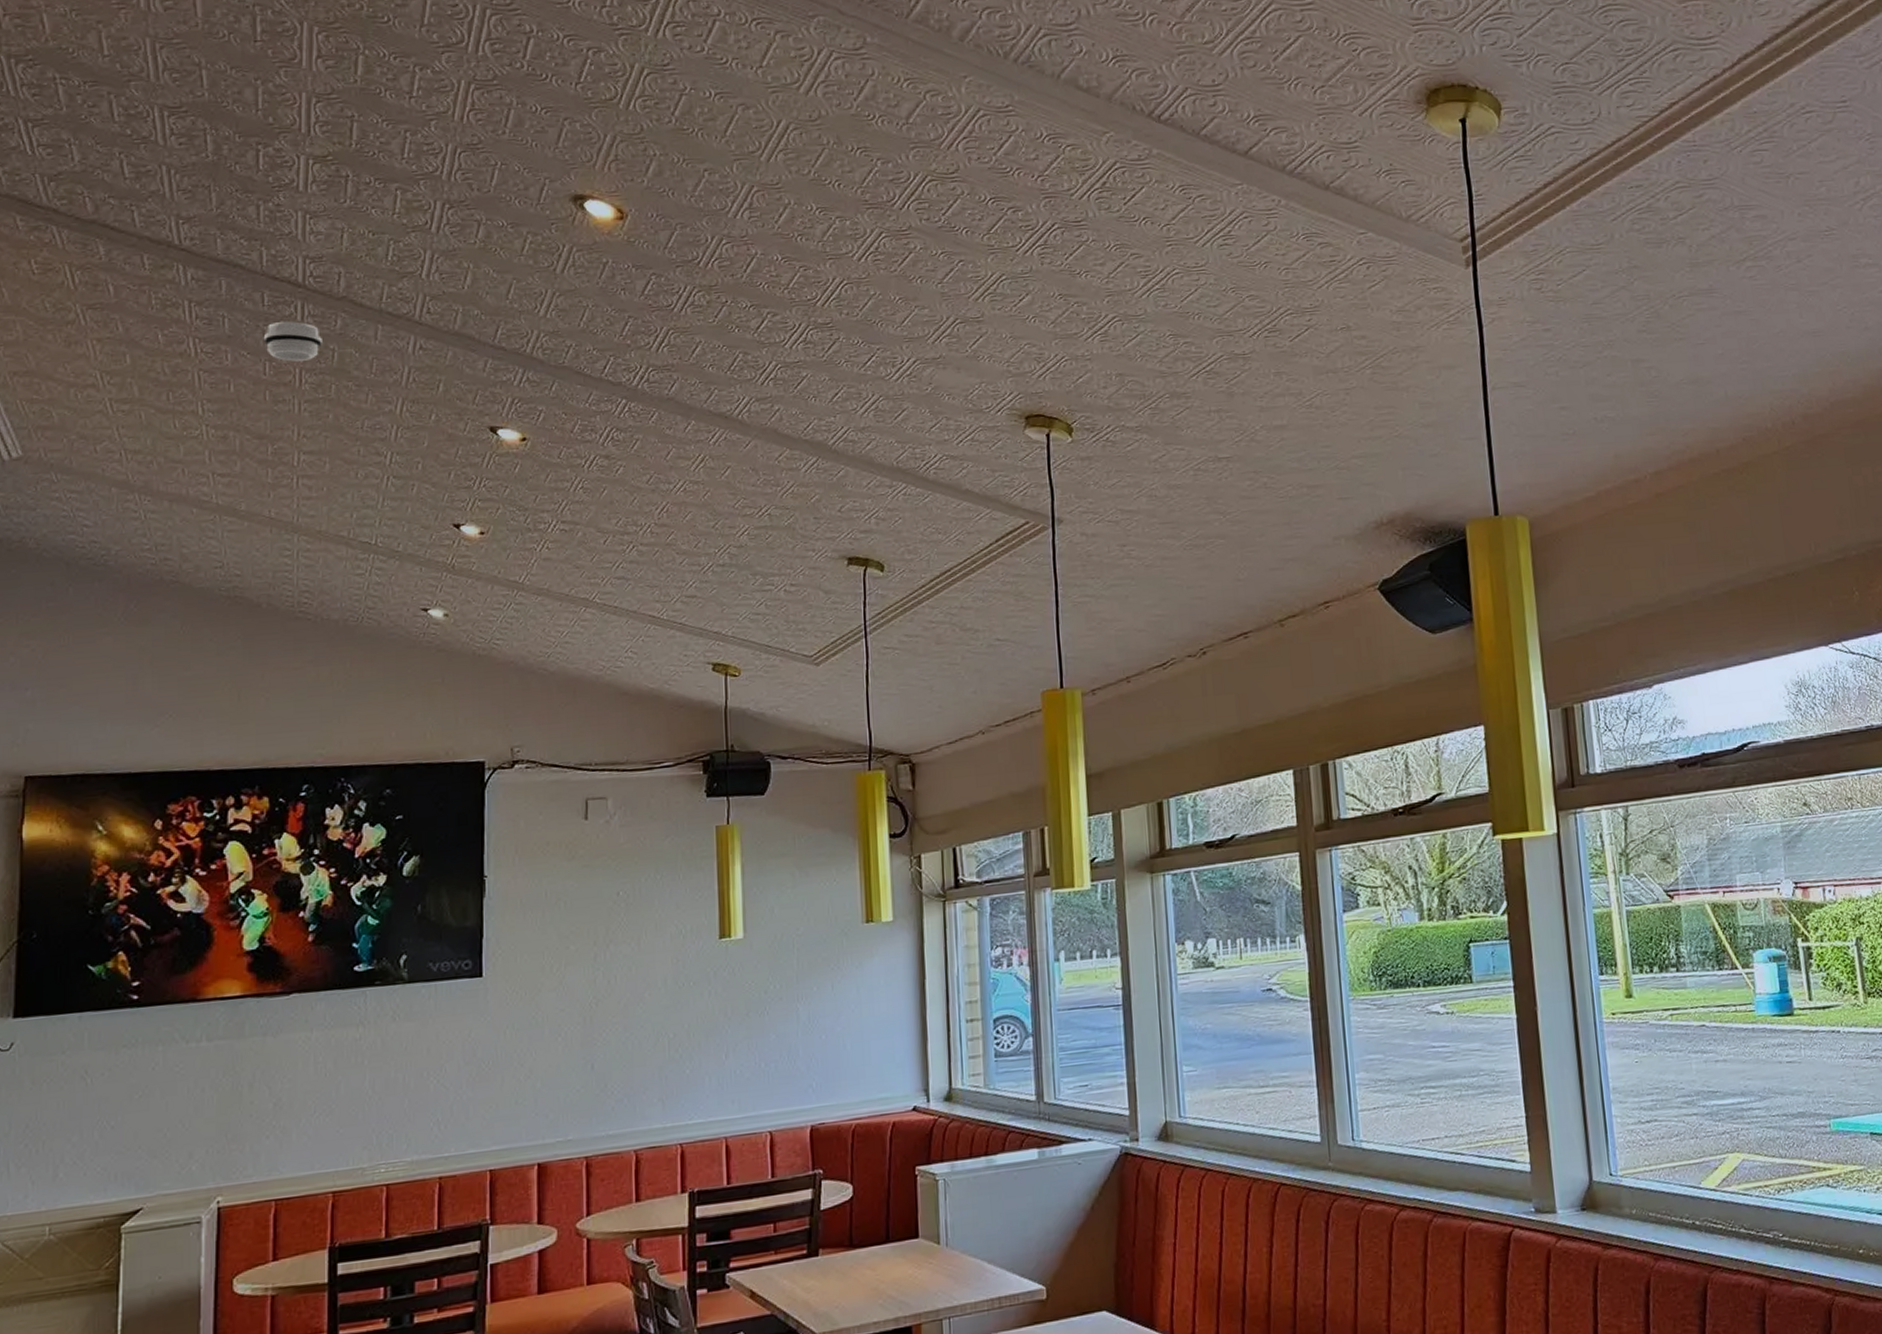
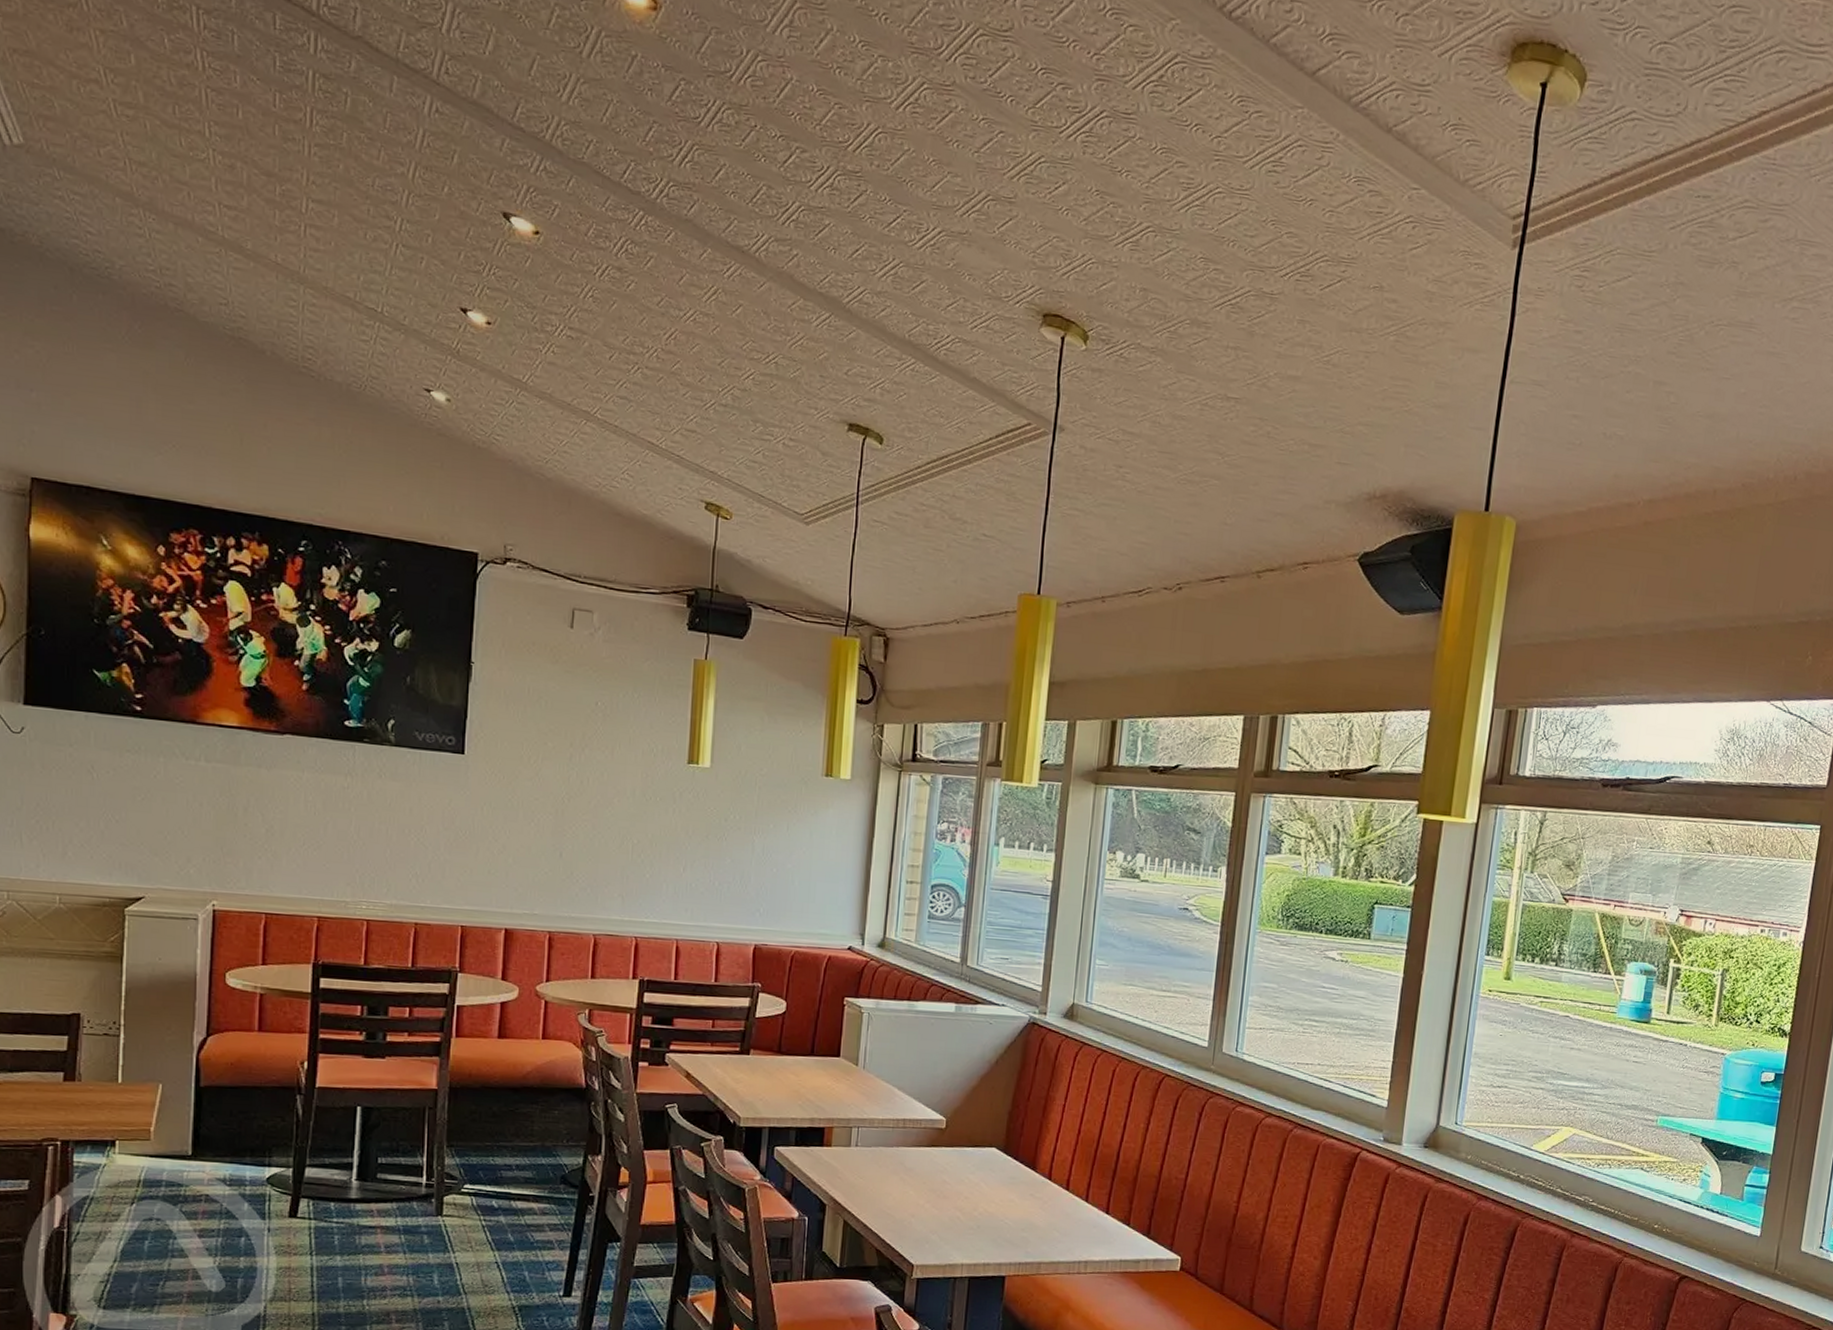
smoke detector: present [263,321,322,362] -> none [274,50,335,101]

